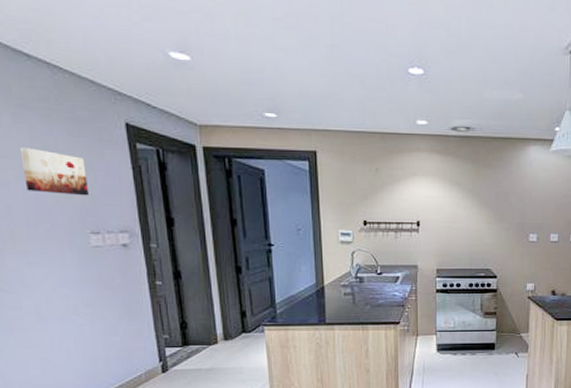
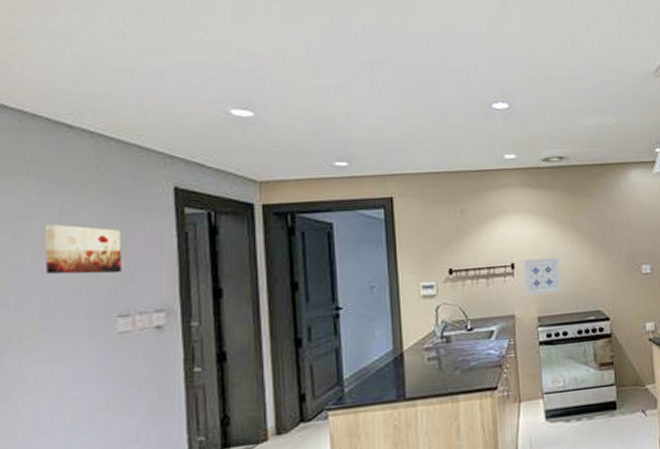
wall art: none [427,219,459,251] -> present [523,256,562,295]

